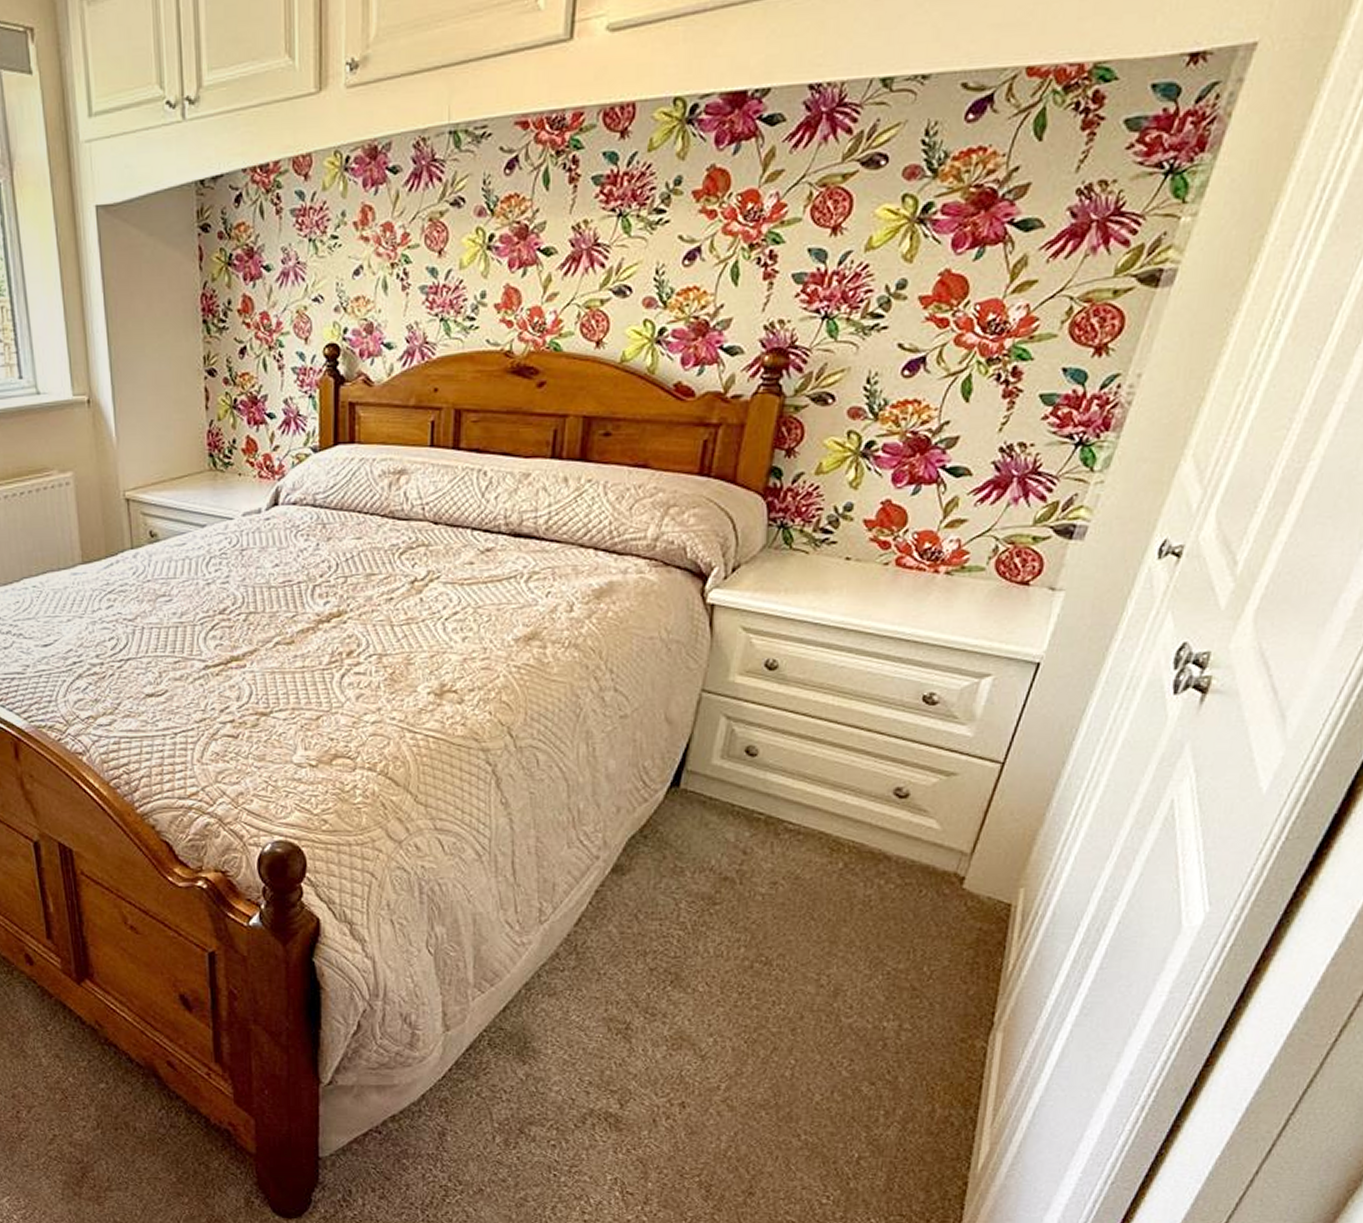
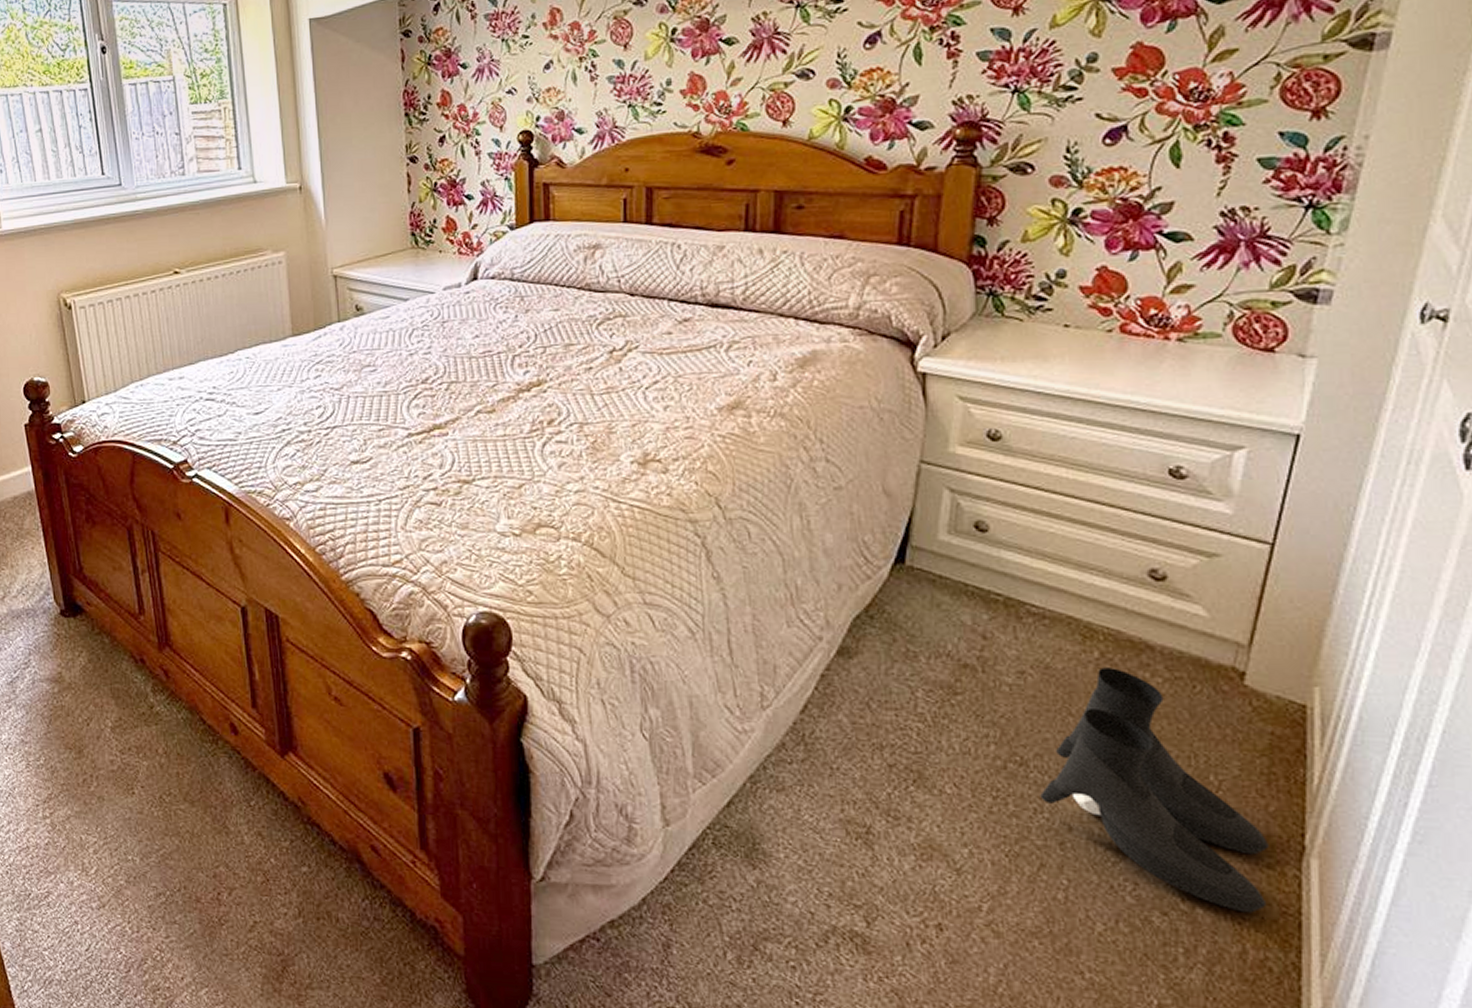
boots: none [779,877,965,1079] -> present [1040,667,1269,913]

